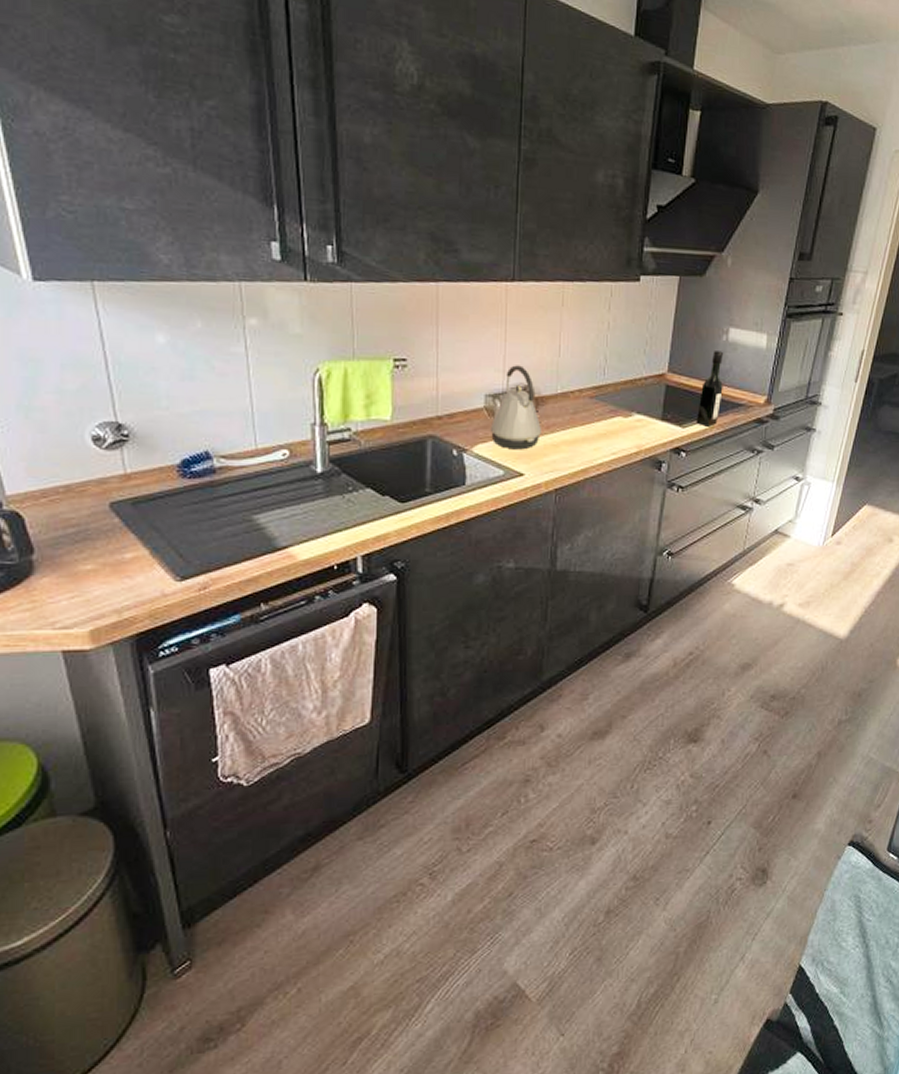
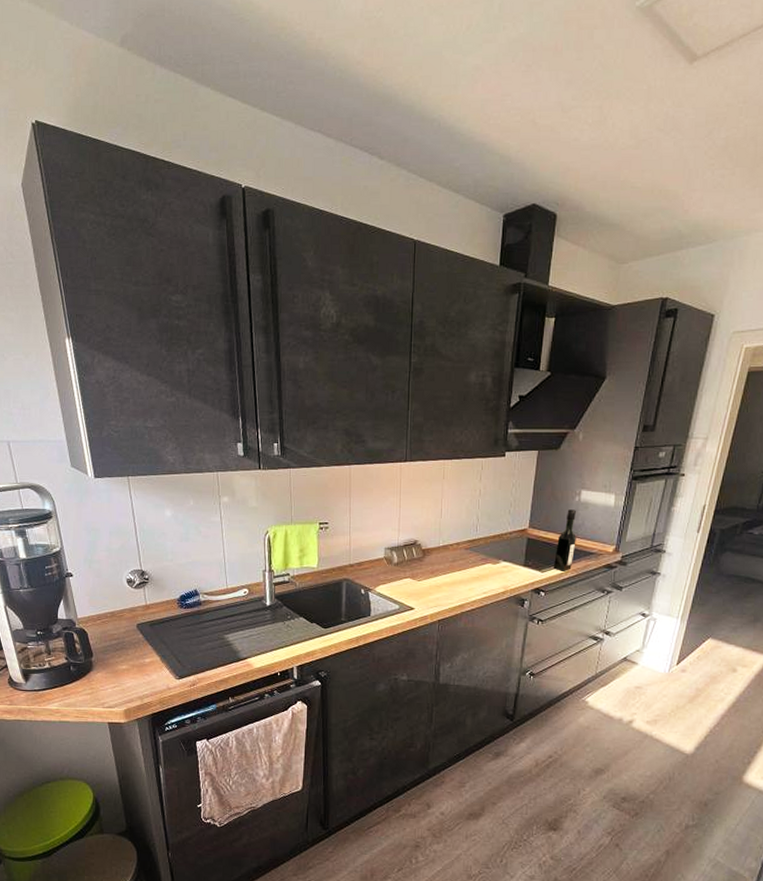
kettle: present [489,365,541,450] -> none [388,525,427,590]

